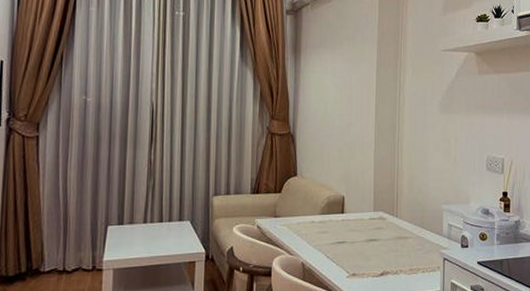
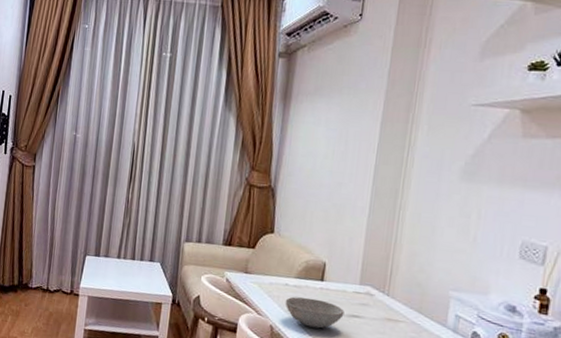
bowl: none [313,230,364,257] -> present [285,296,345,329]

